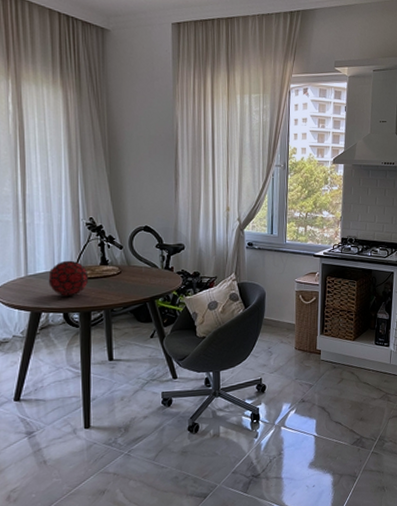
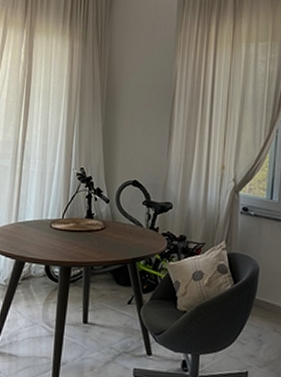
decorative orb: present [48,260,89,296] -> none [35,210,73,248]

